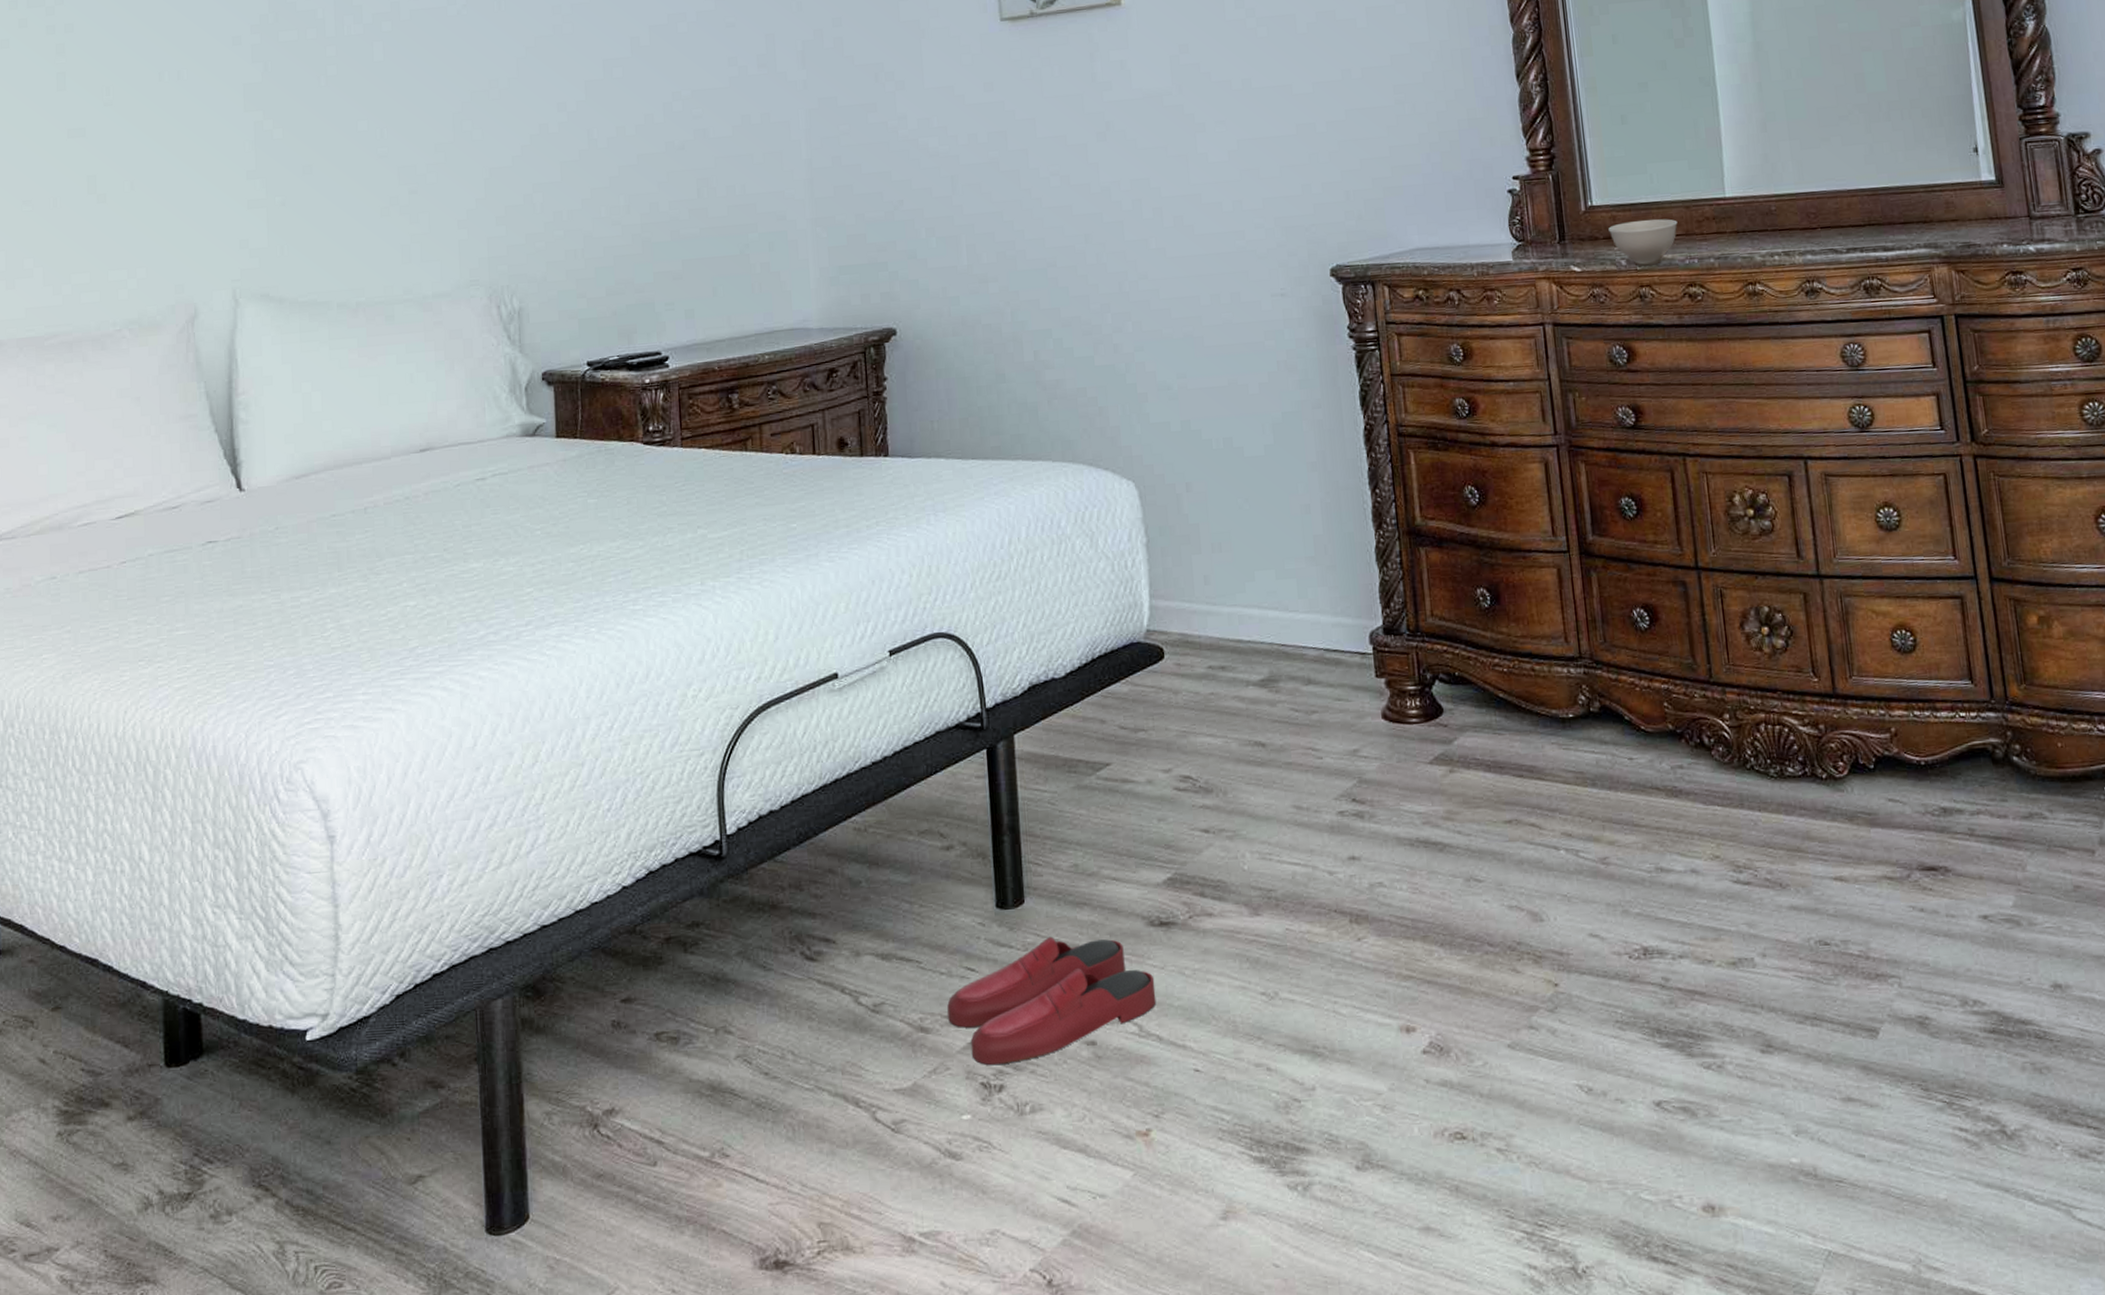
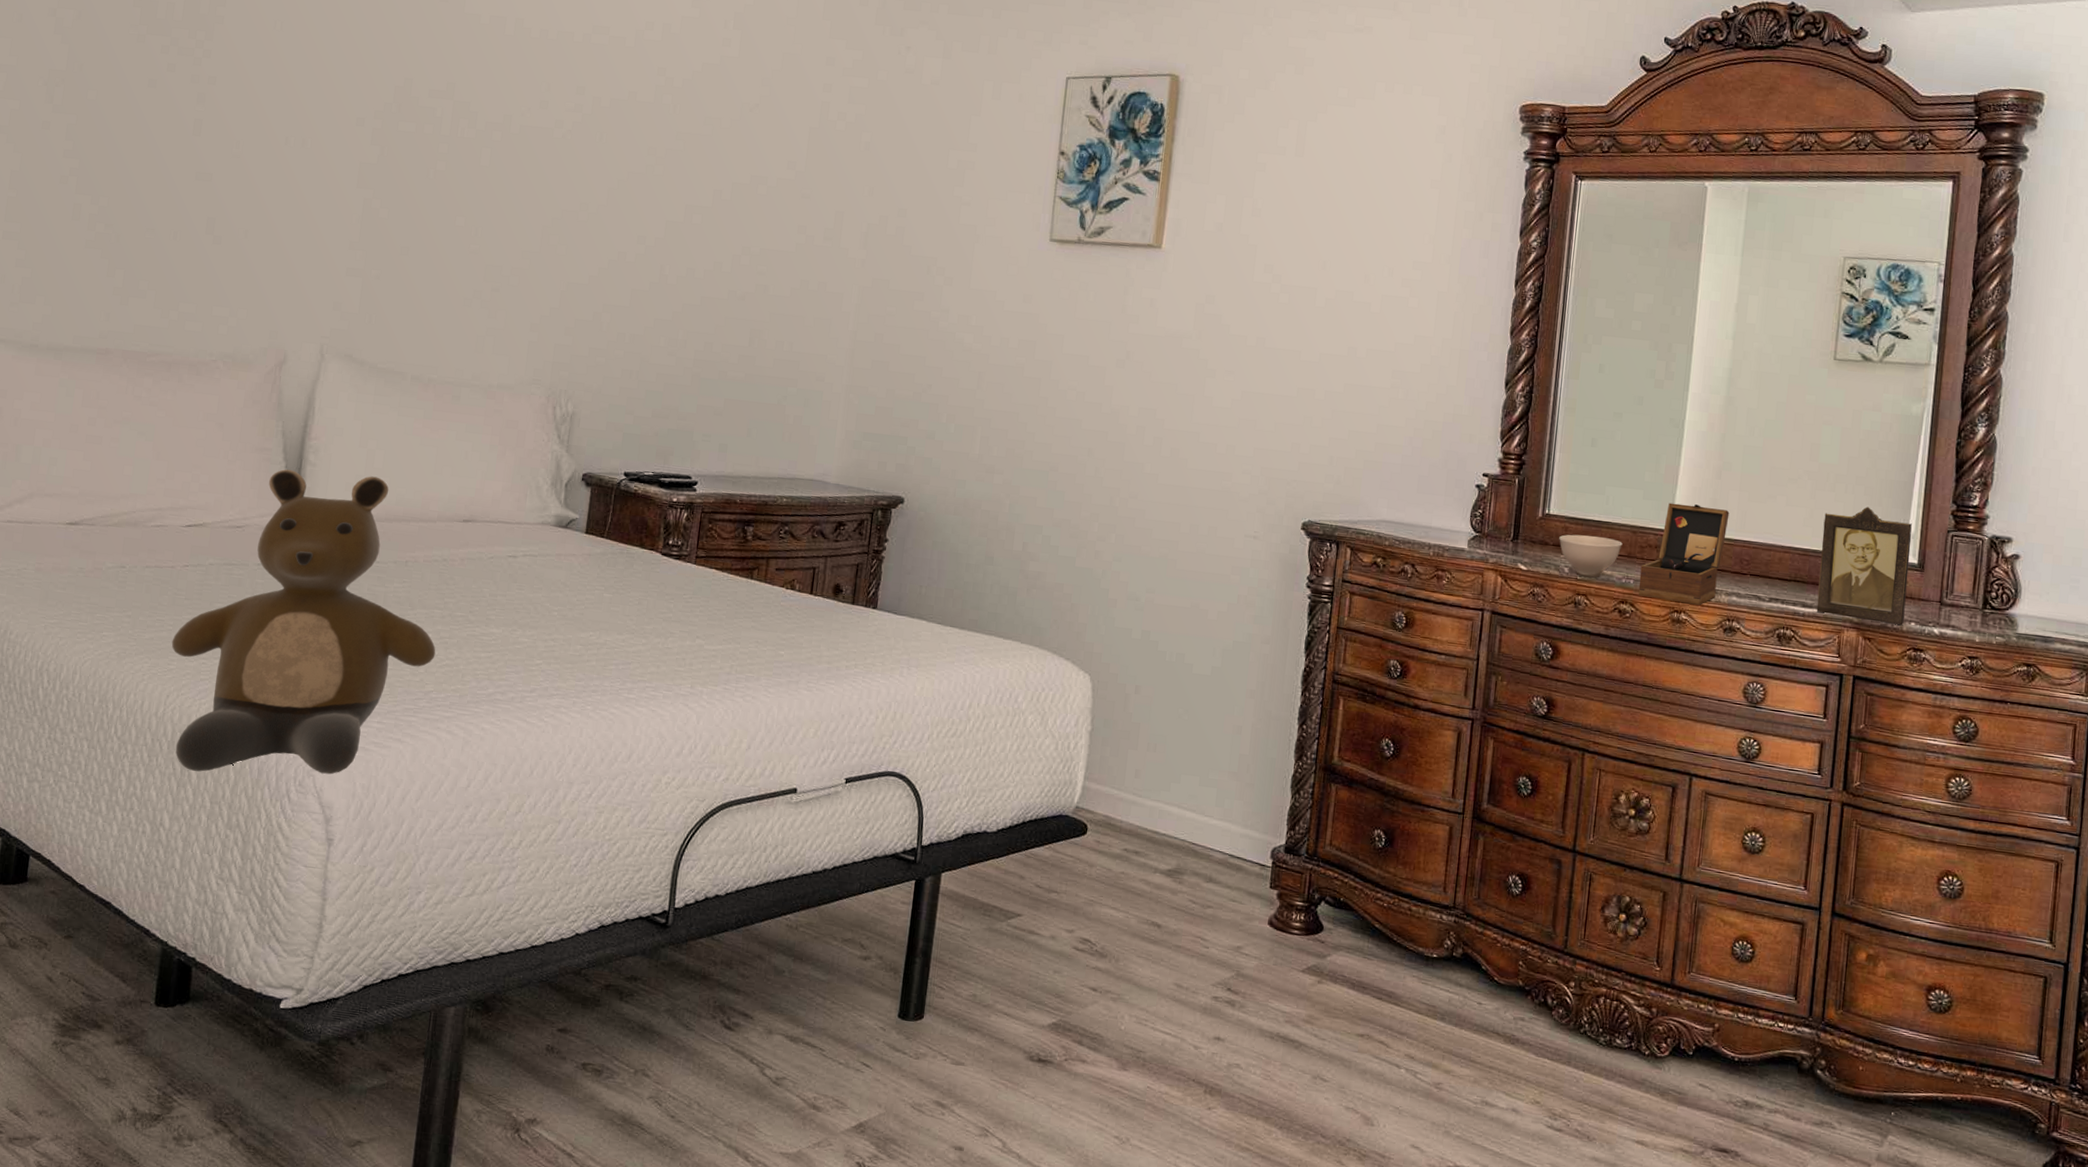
bear: none [120,421,414,791] -> present [171,469,436,775]
slippers: present [947,936,1156,1066] -> none [838,1051,1025,1152]
wooden box: none [1702,163,1789,275] -> present [1638,502,1730,605]
photo frame: none [1885,129,1995,254] -> present [1816,506,1912,626]

